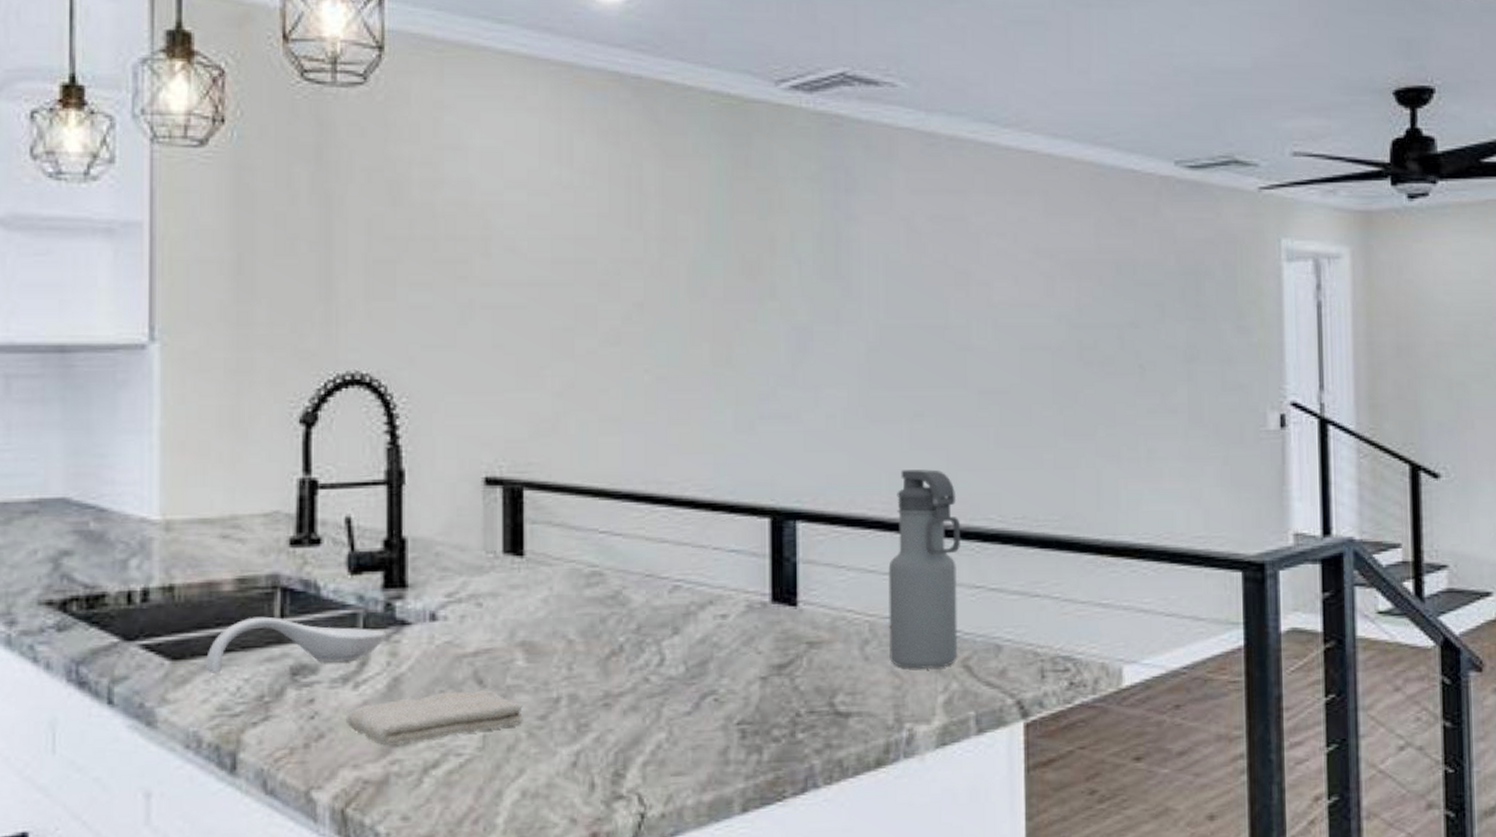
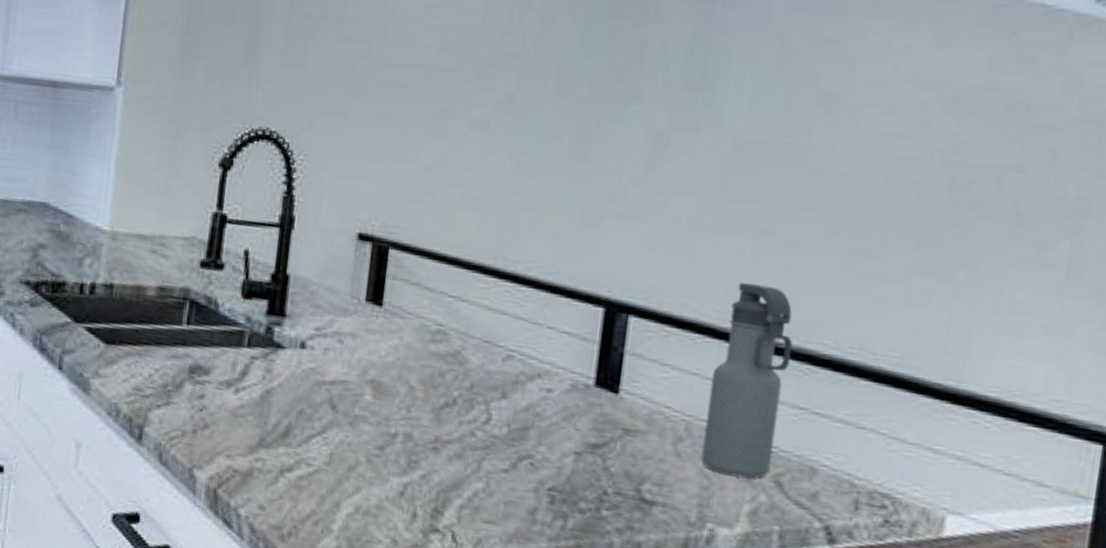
spoon rest: present [206,616,385,675] -> none [129,320,264,370]
washcloth: present [345,690,523,746] -> none [225,408,366,450]

